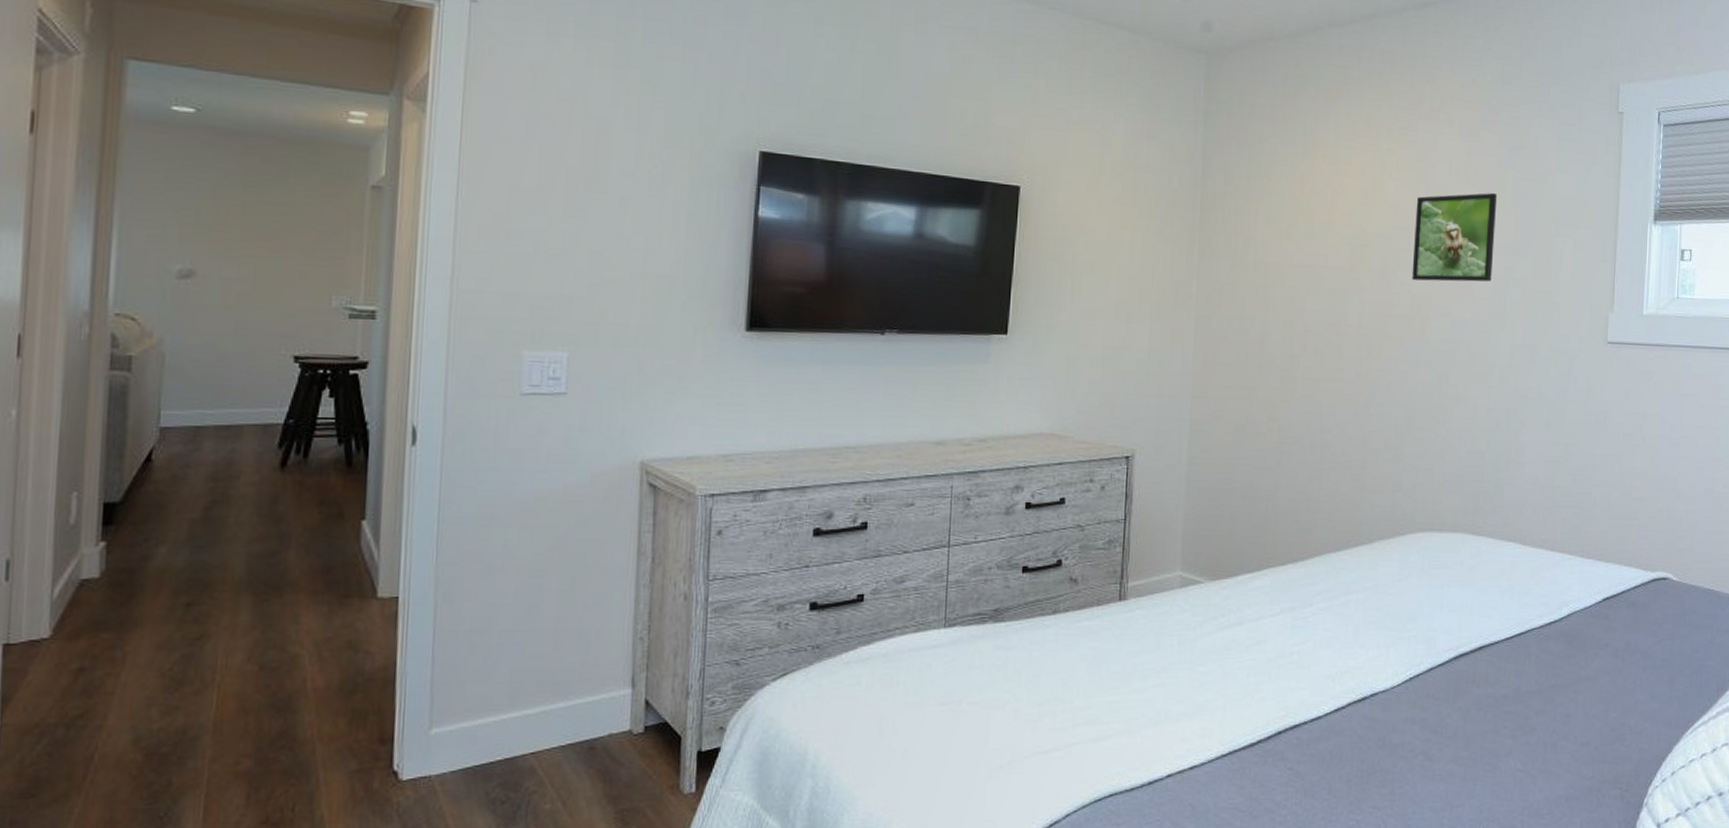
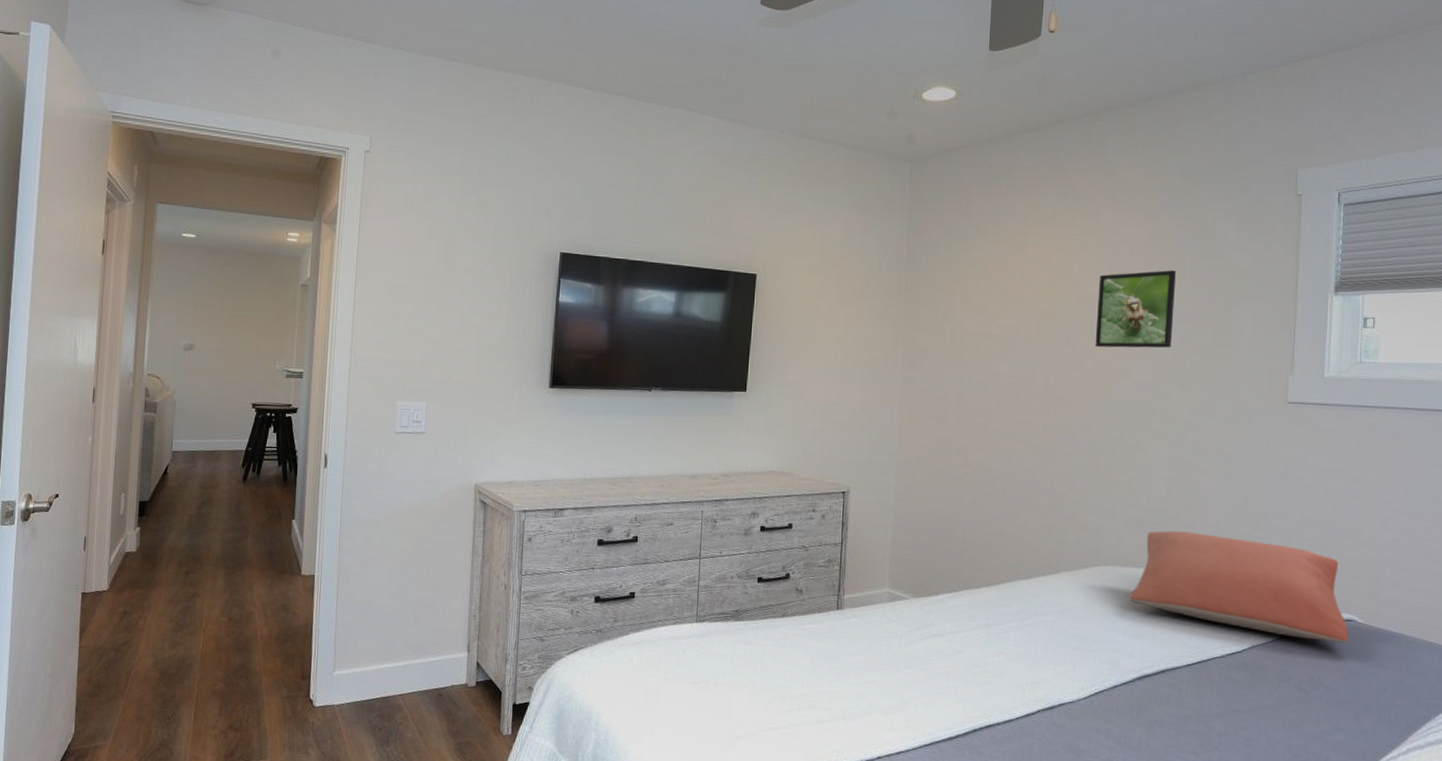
pillow: none [1445,489,1664,604] -> present [1128,530,1349,643]

